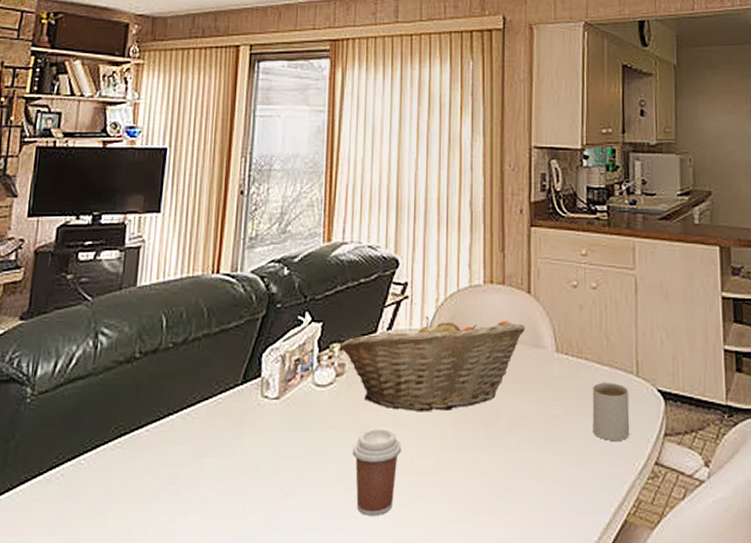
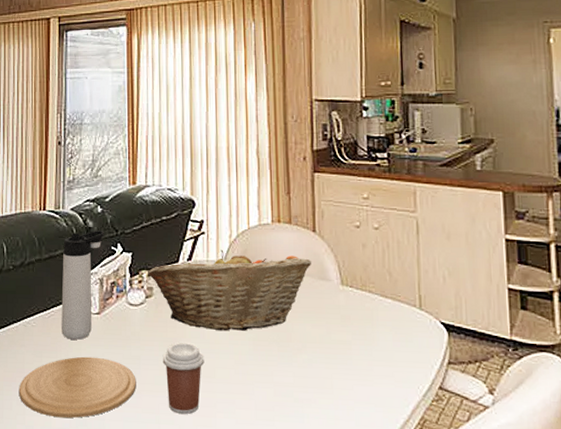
plate: none [169,452,319,533] -> present [18,356,136,418]
thermos bottle: none [230,297,291,432] -> present [61,231,105,340]
mug: present [592,382,630,440] -> none [376,313,414,366]

